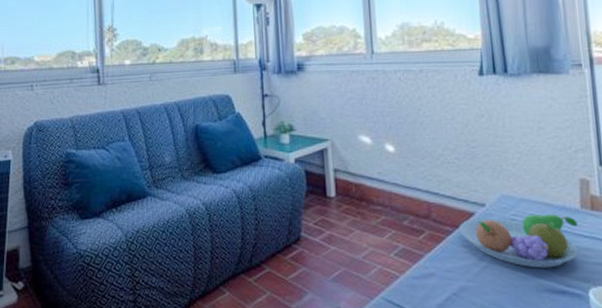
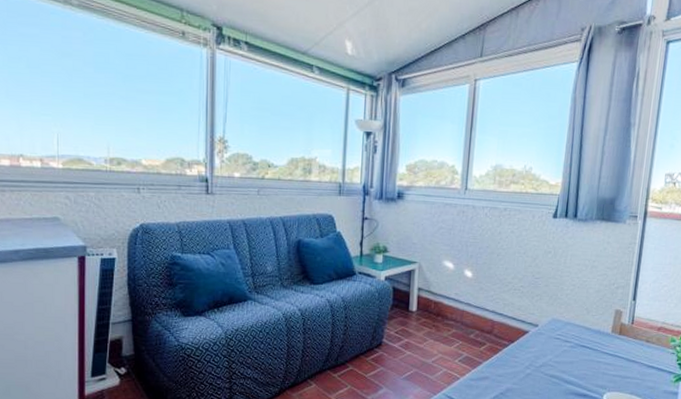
fruit bowl: present [459,214,578,268] -> none [514,335,607,377]

